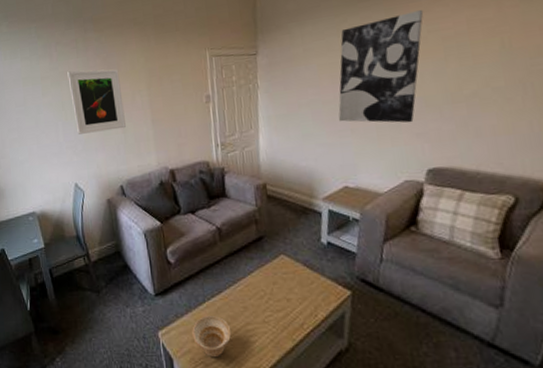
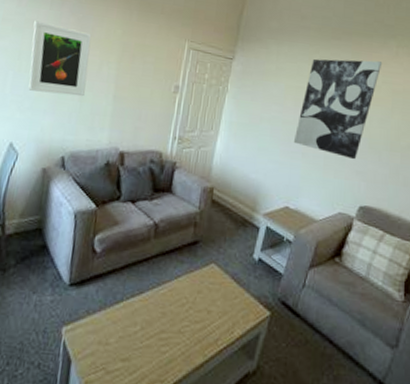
bowl: present [192,316,232,357] -> none [99,317,144,364]

